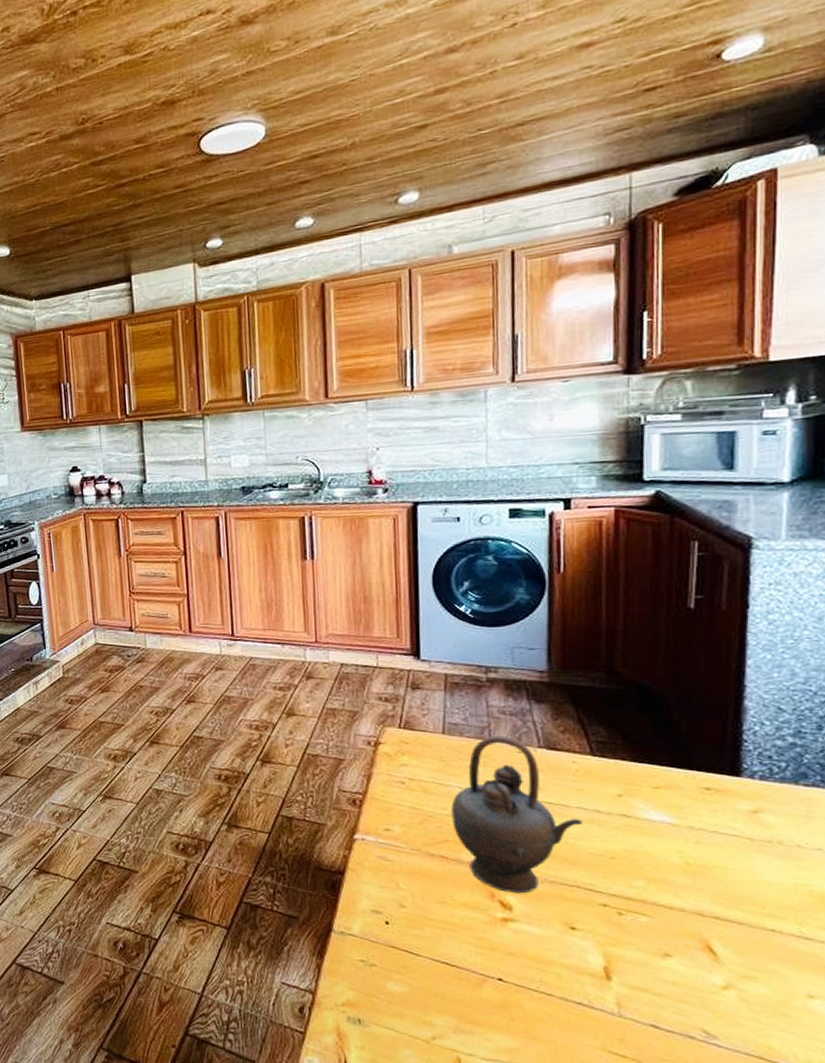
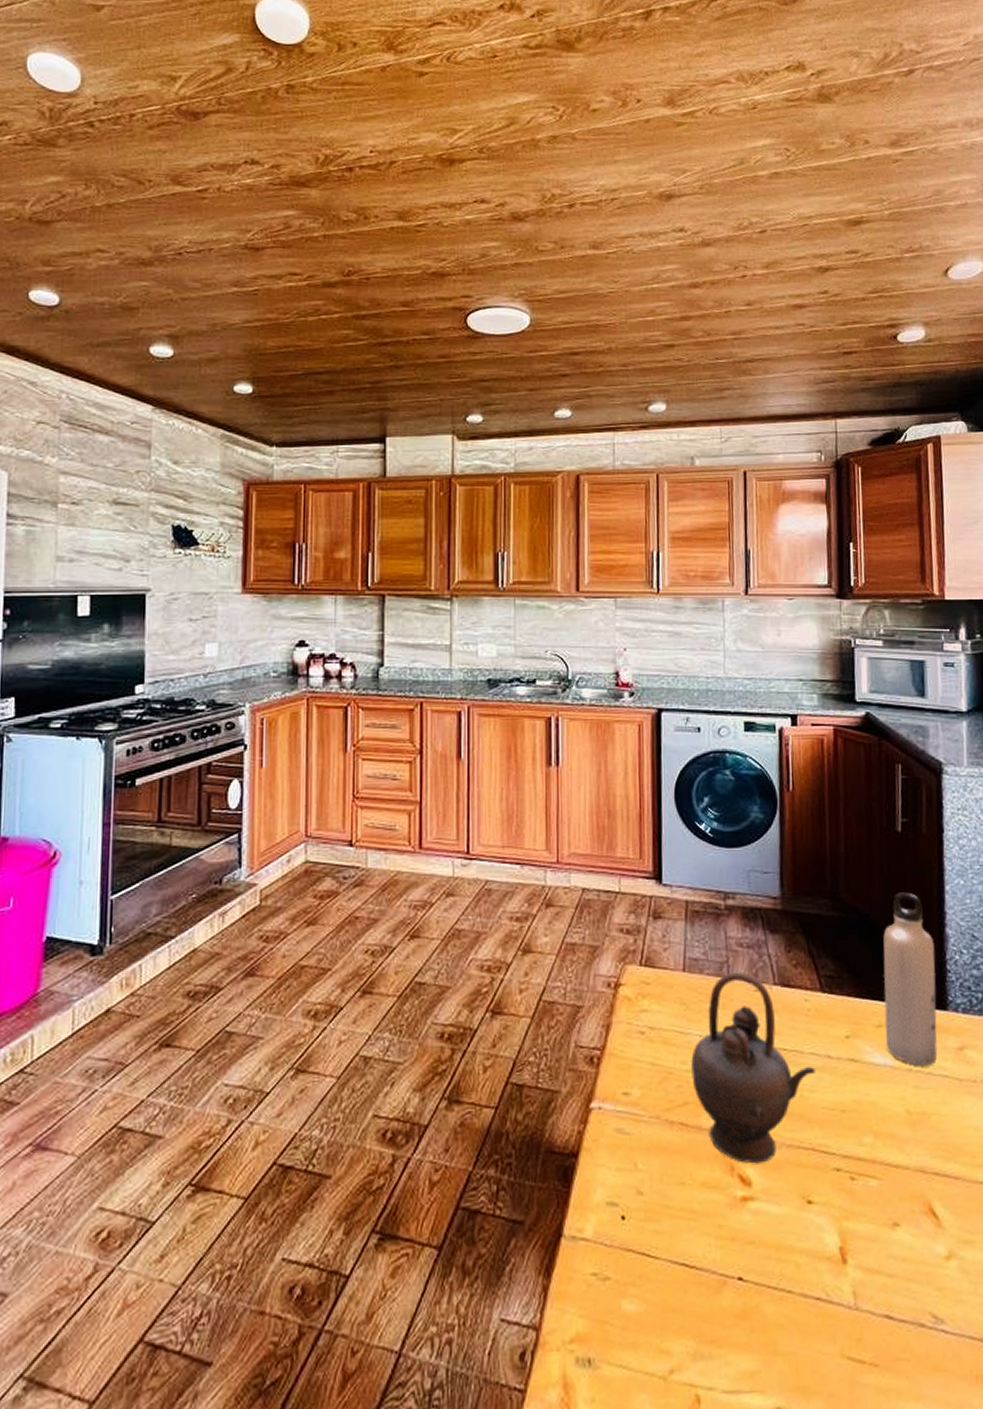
water bottle: none [663,666,729,824] -> present [883,892,937,1066]

